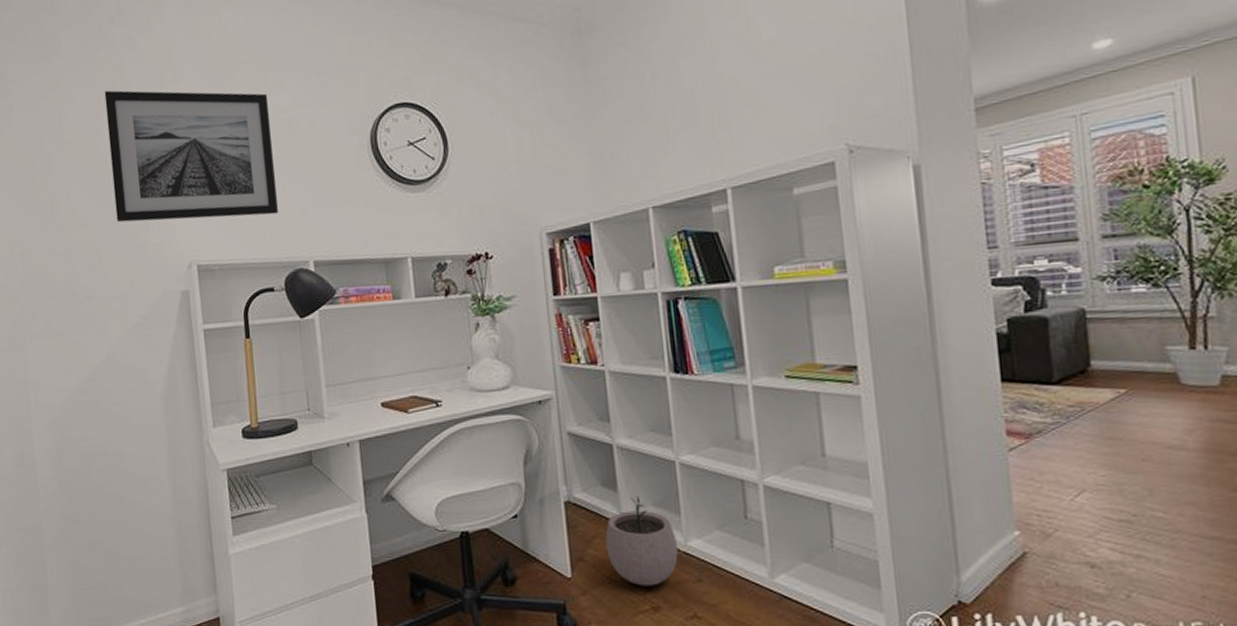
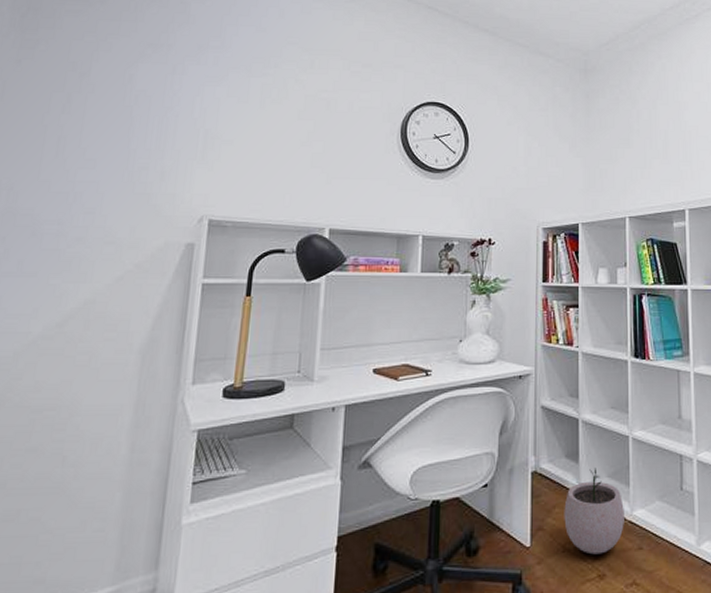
wall art: present [104,90,278,223] -> none [130,44,312,181]

